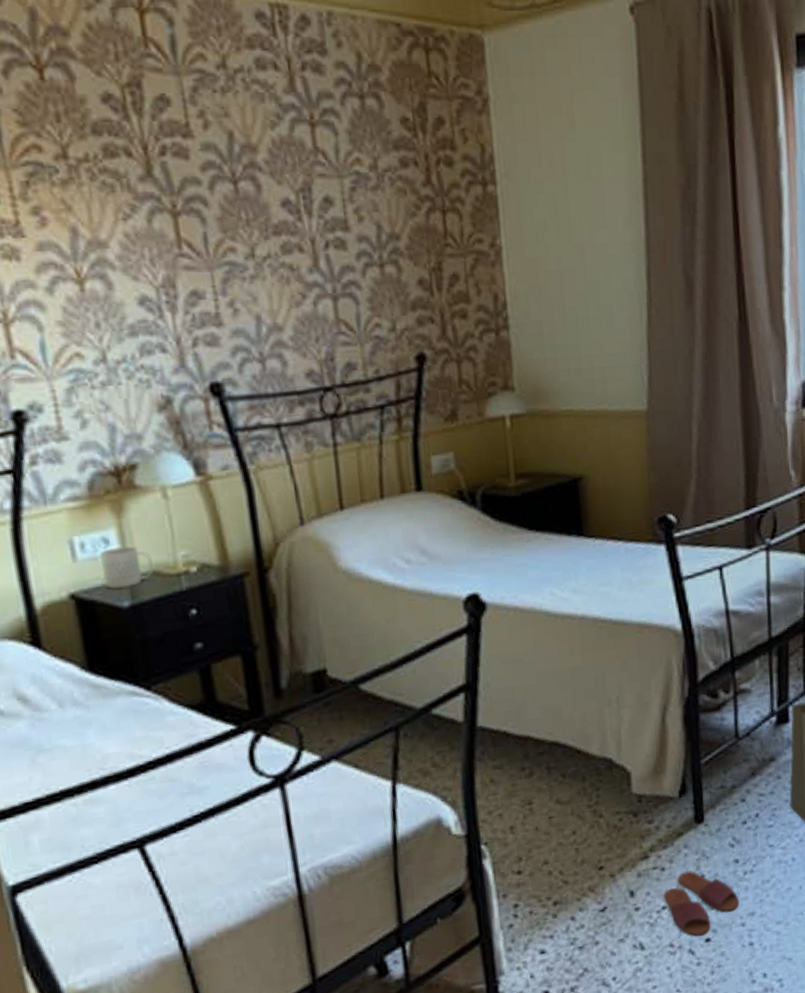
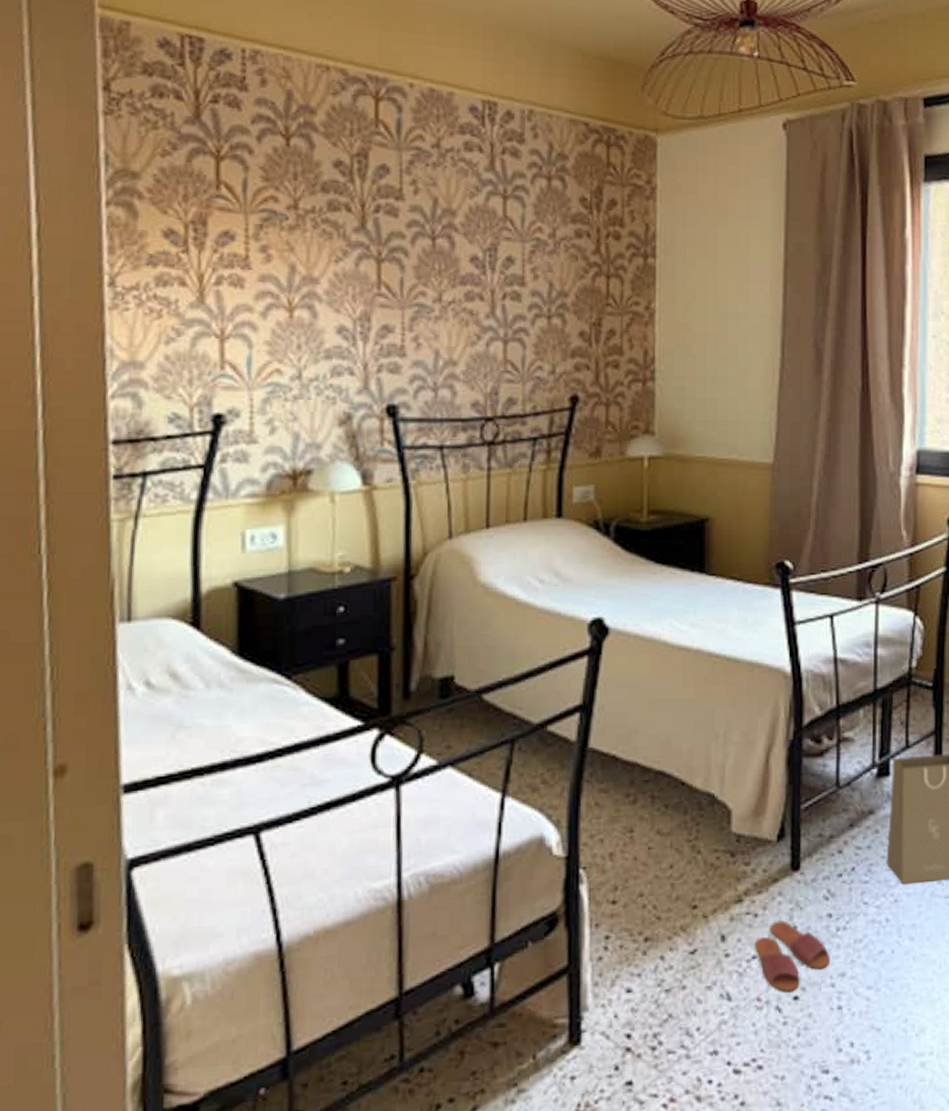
mug: present [100,546,154,589] -> none [265,543,312,580]

